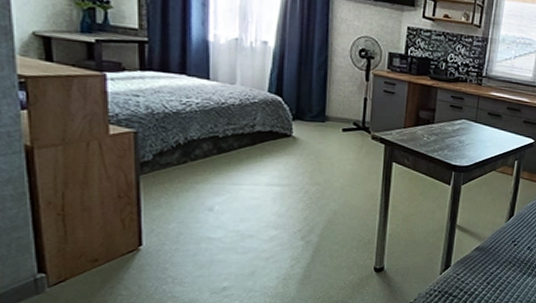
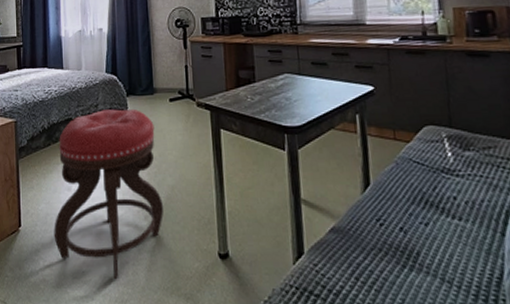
stool: none [188,131,323,292] -> present [54,109,163,278]

